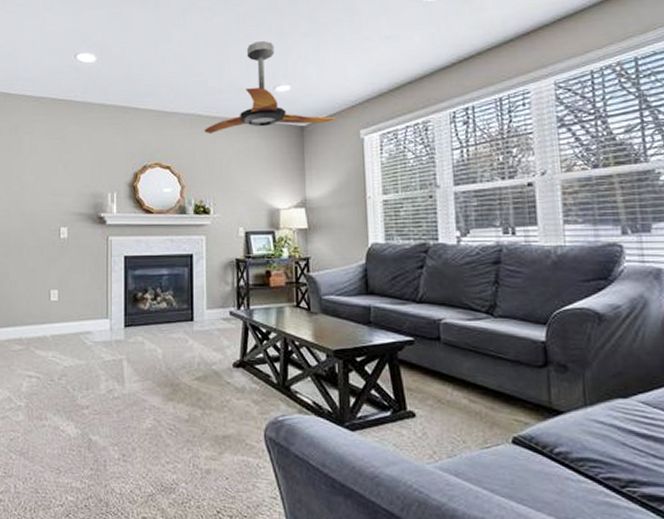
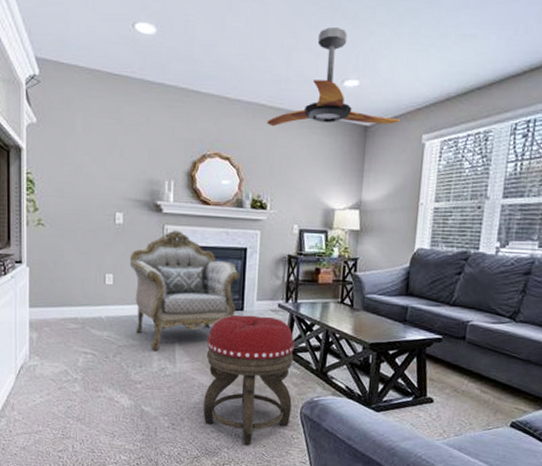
armchair: none [74,241,188,370] -> present [129,230,241,350]
footstool: none [155,326,254,478] -> present [203,314,294,445]

